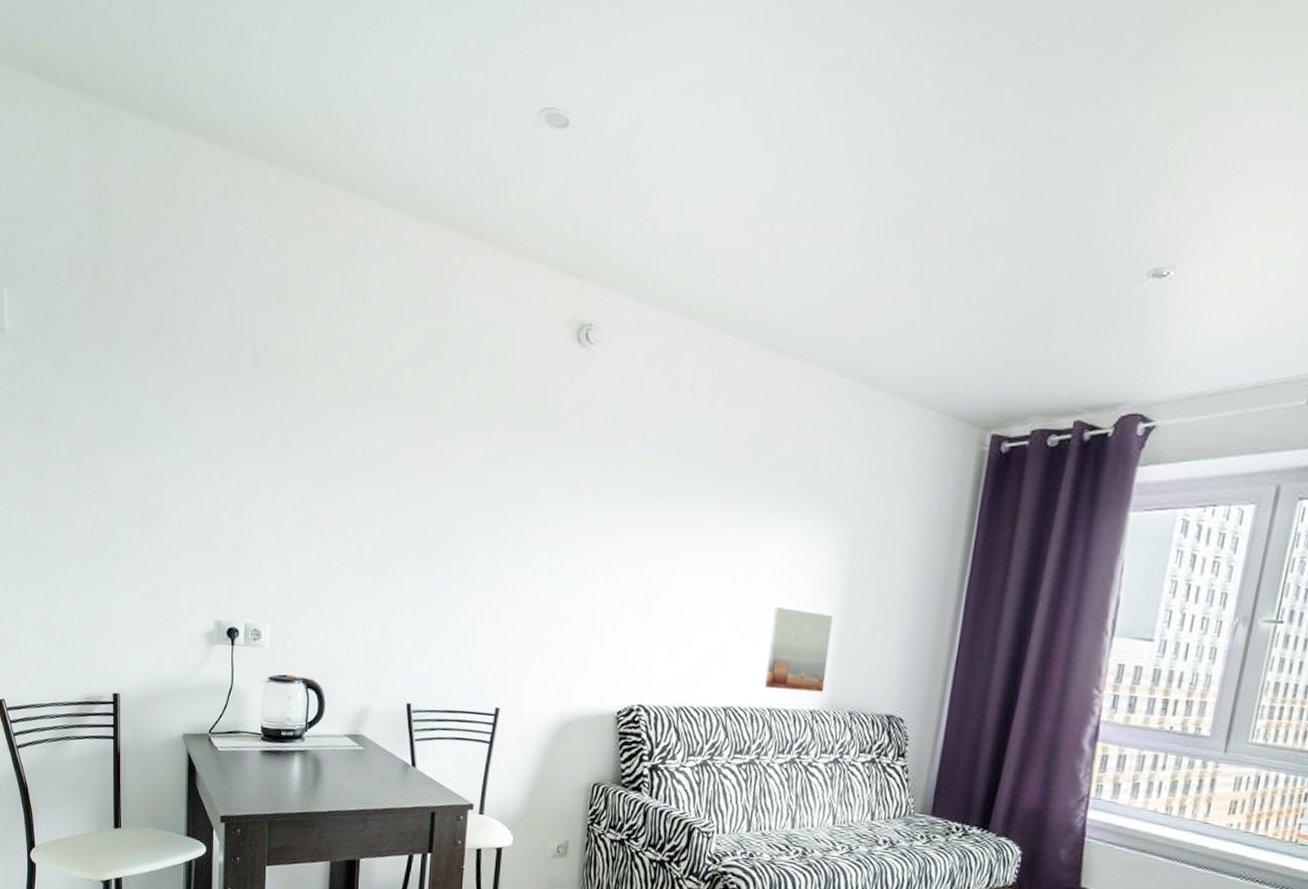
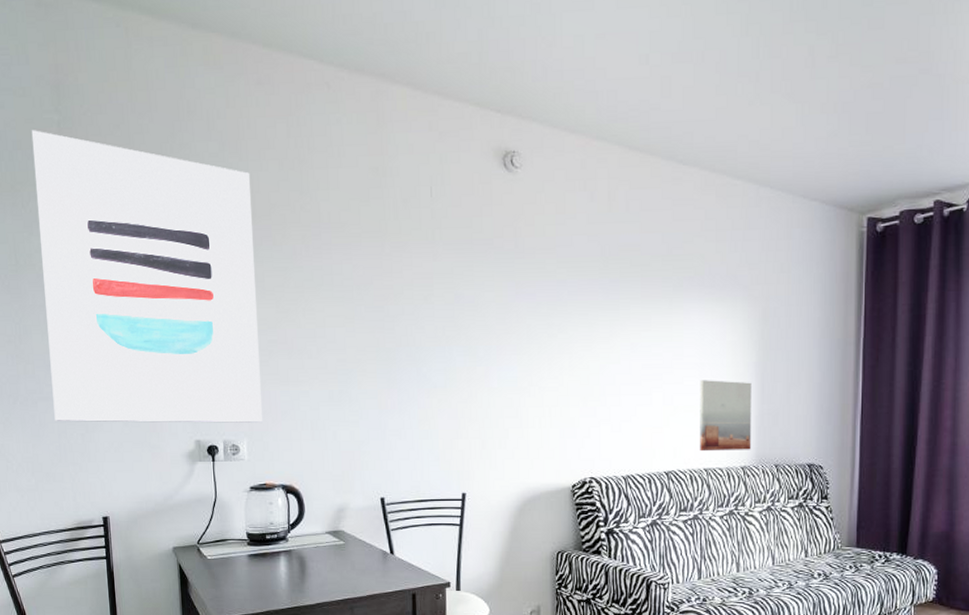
wall art: none [67,260,296,608] -> present [31,130,262,423]

